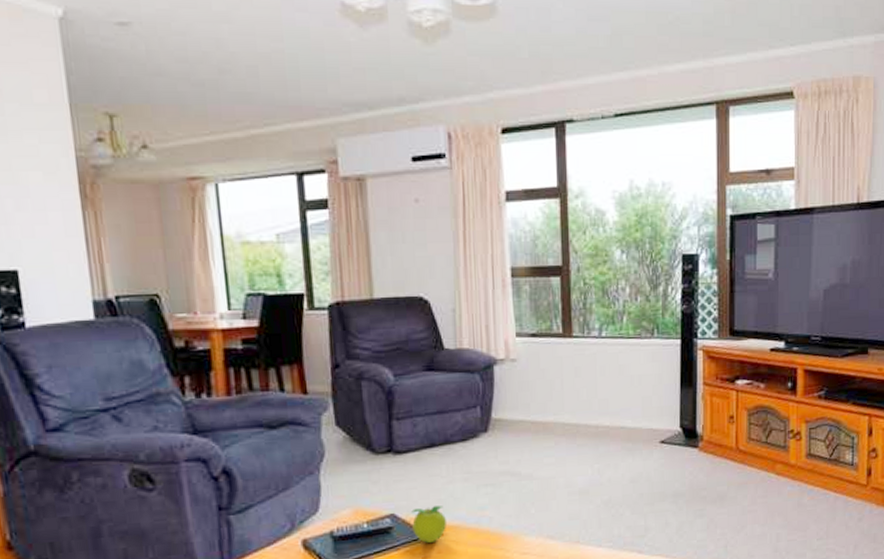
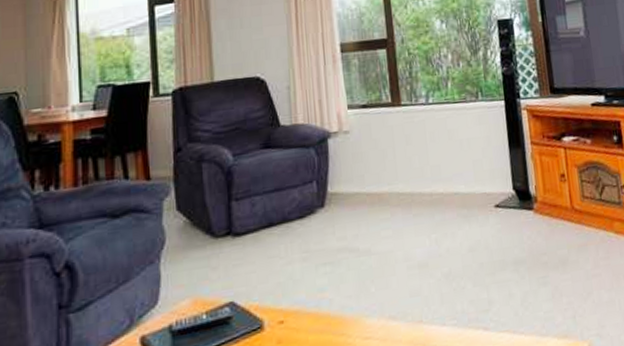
fruit: present [411,505,447,544] -> none [250,289,287,333]

